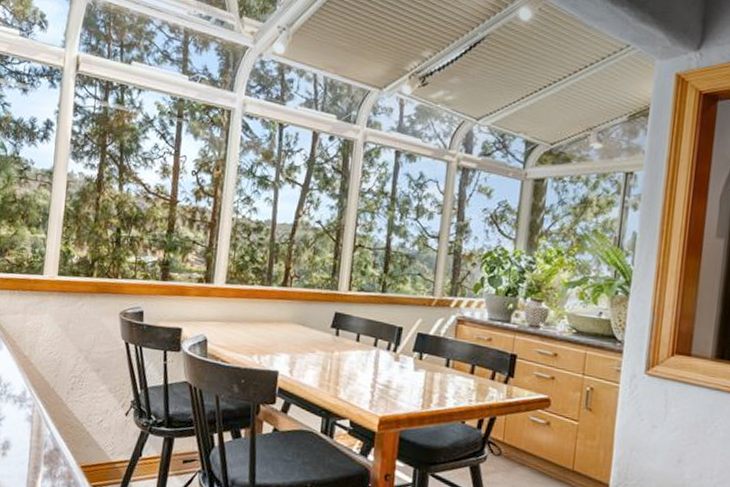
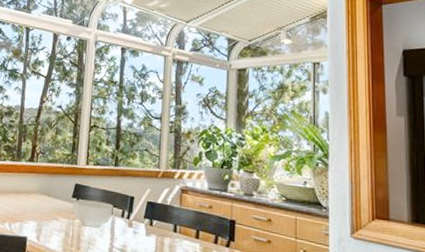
bowl: none [331,329,379,362] -> present [72,199,114,228]

